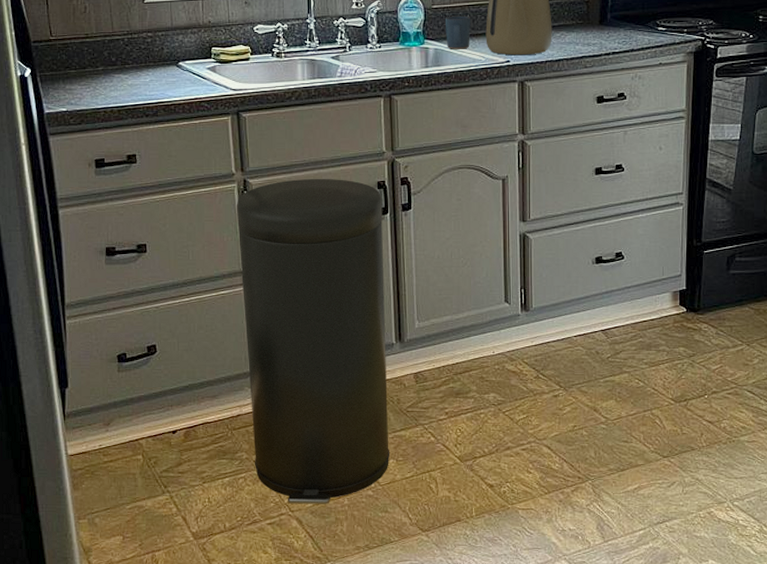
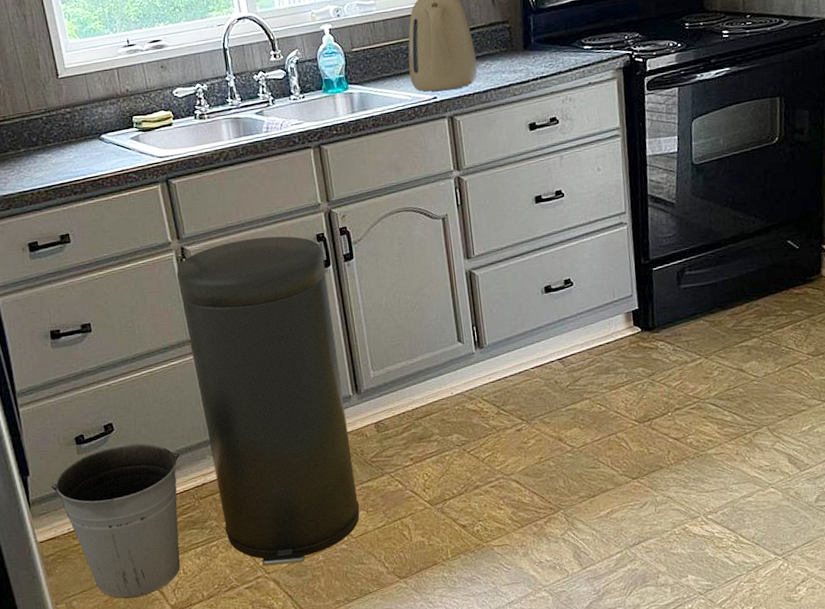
bucket: none [87,368,219,520] -> present [50,443,181,598]
mug: present [444,15,470,50] -> none [366,55,395,92]

